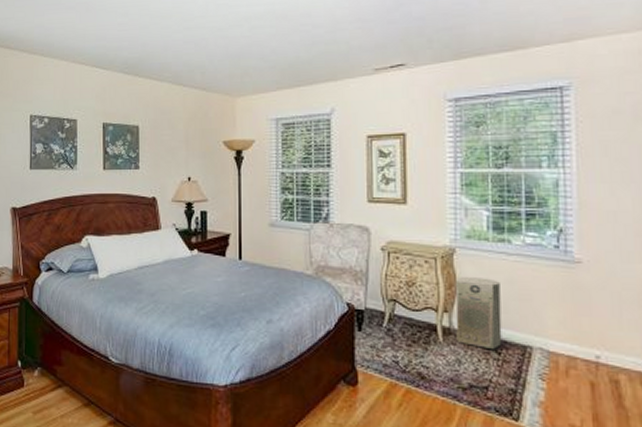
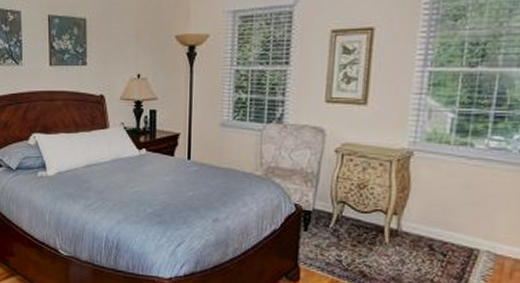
air purifier: present [455,277,502,350] -> none [403,180,456,252]

